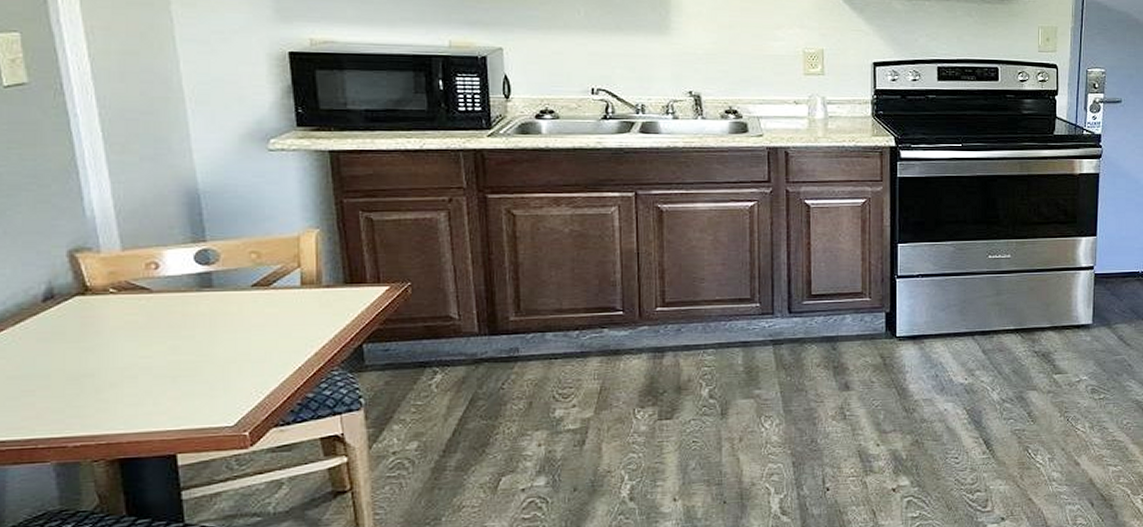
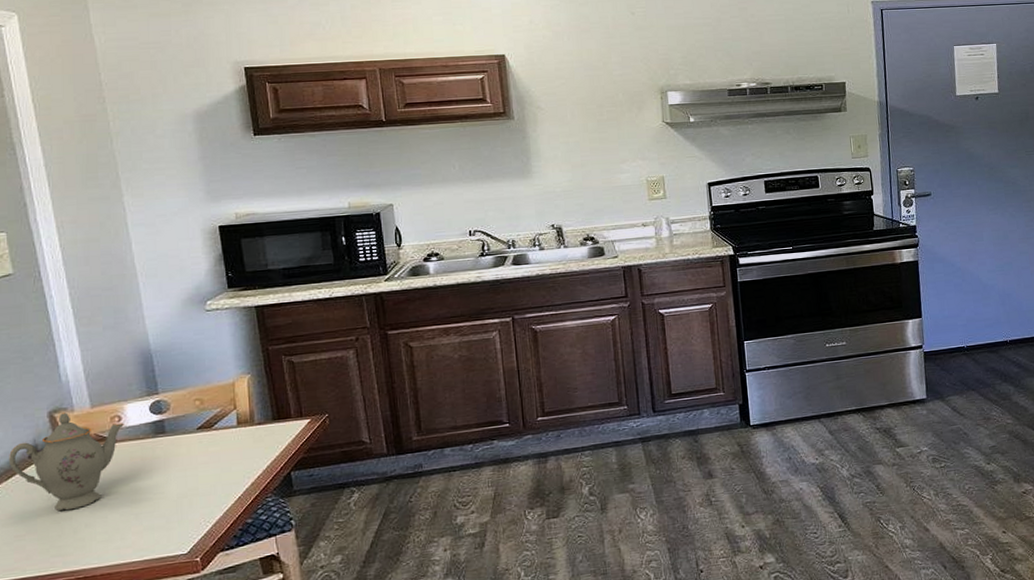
teapot: none [17,253,162,366] -> present [9,412,124,511]

